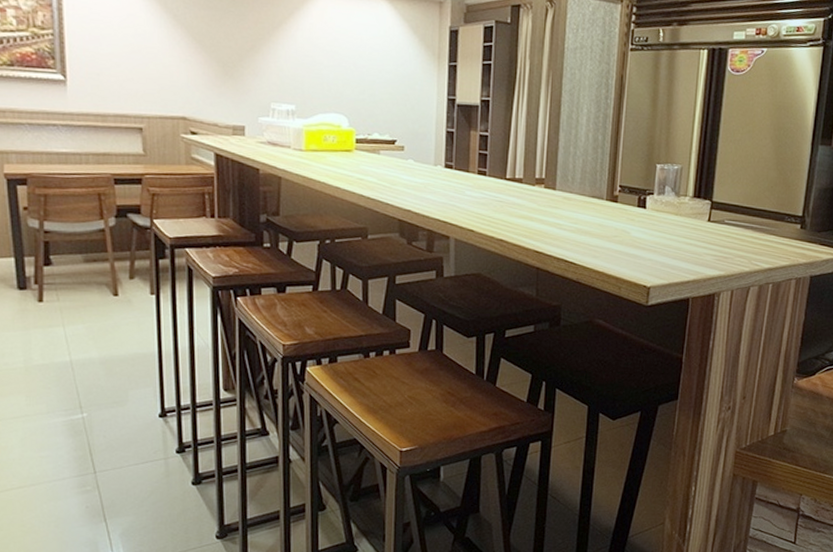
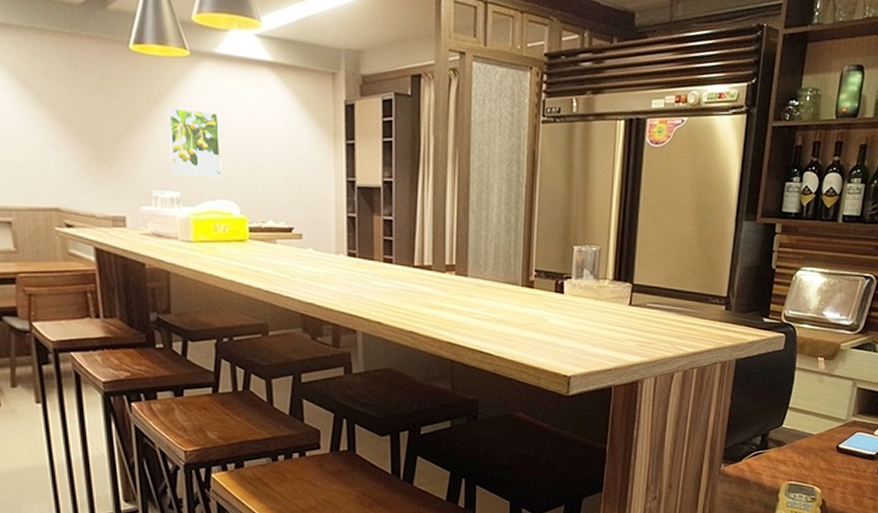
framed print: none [289,29,335,94] -> present [167,107,222,178]

